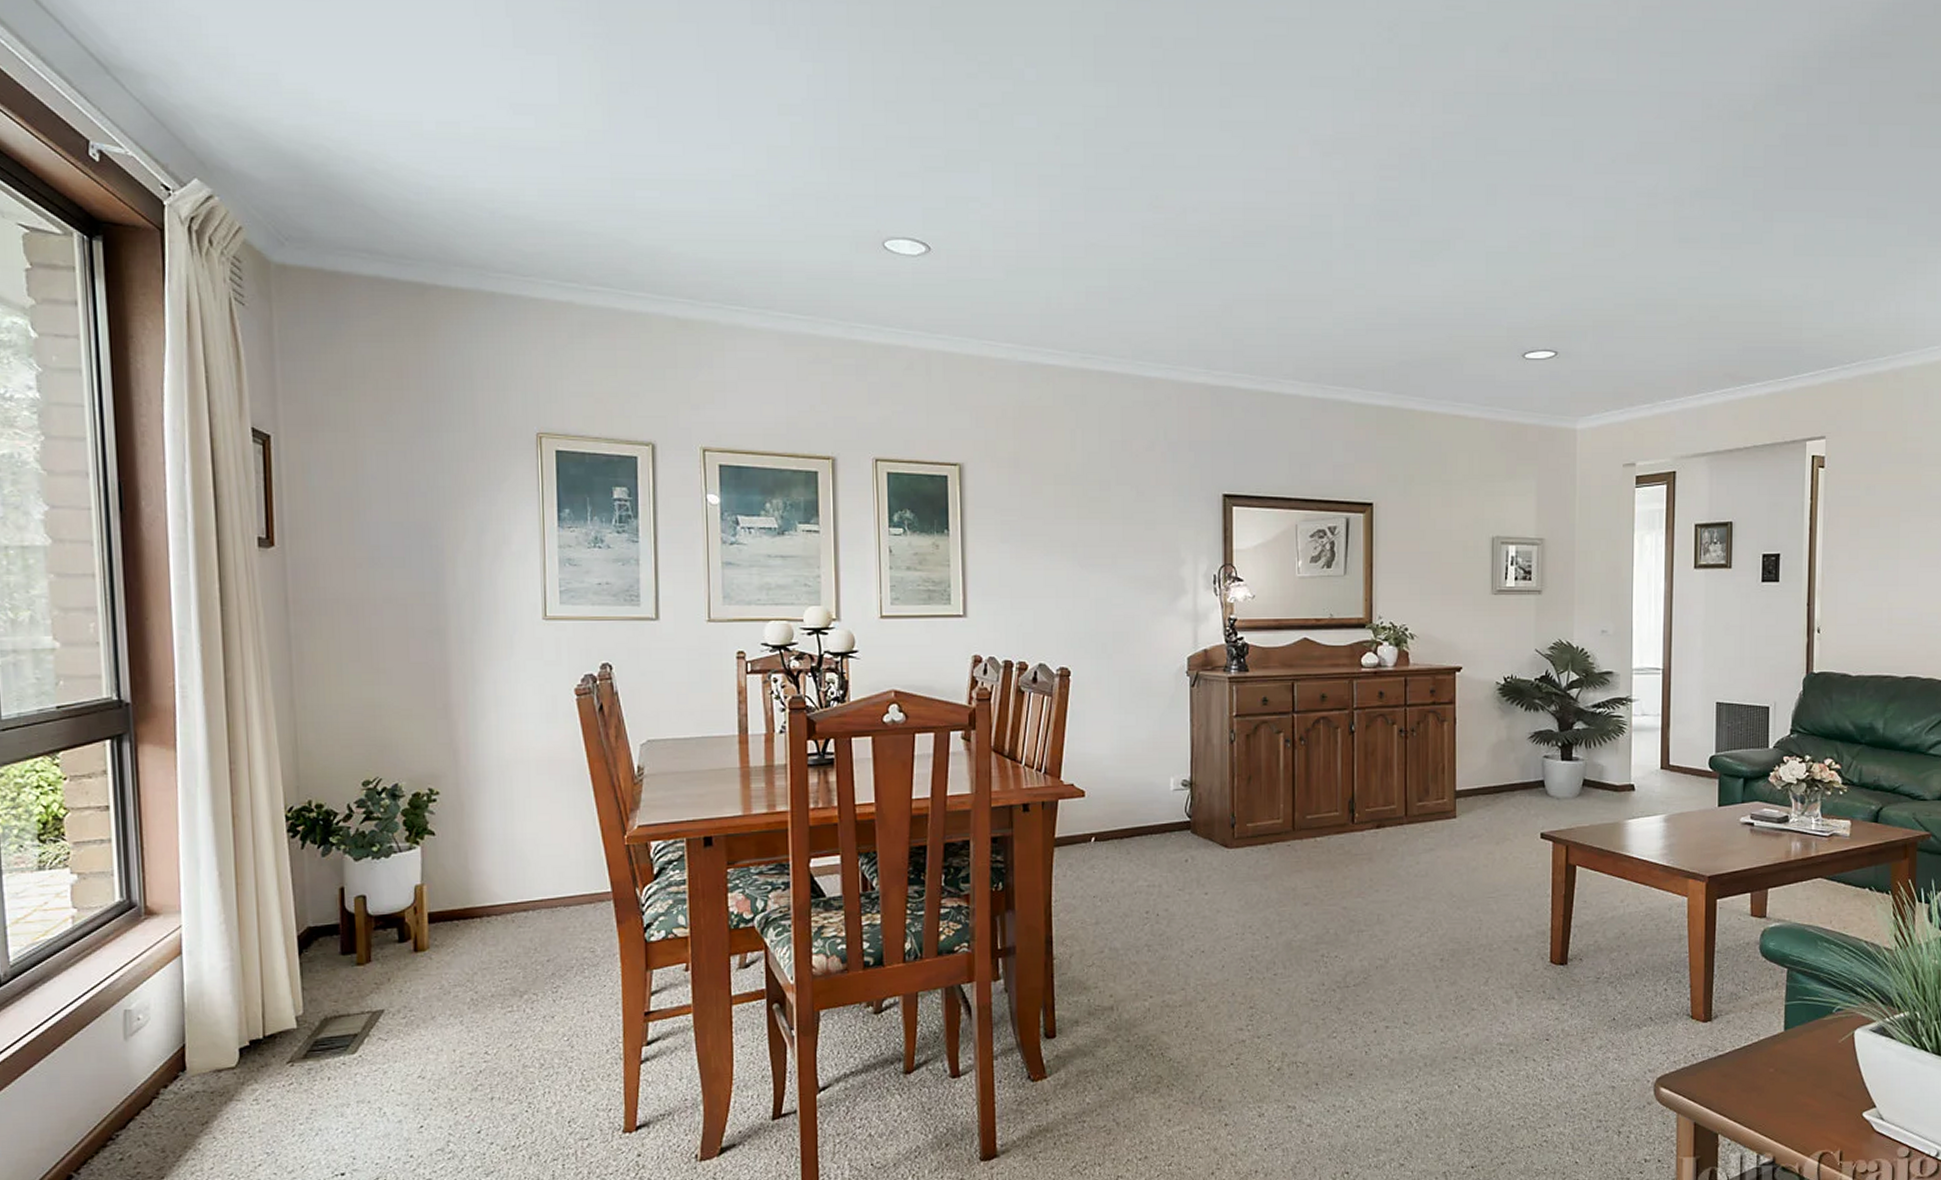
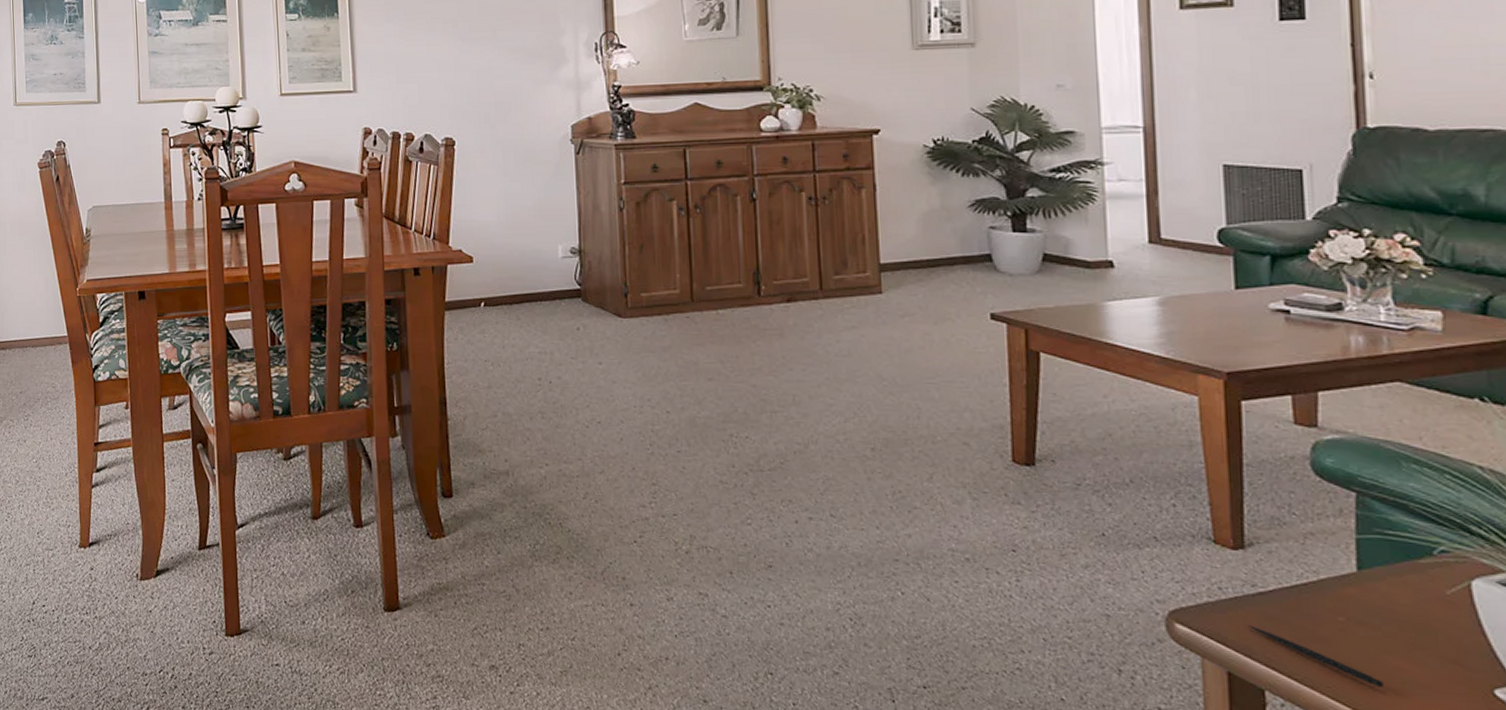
pen: none [1710,1083,1796,1121] -> present [1248,625,1385,688]

